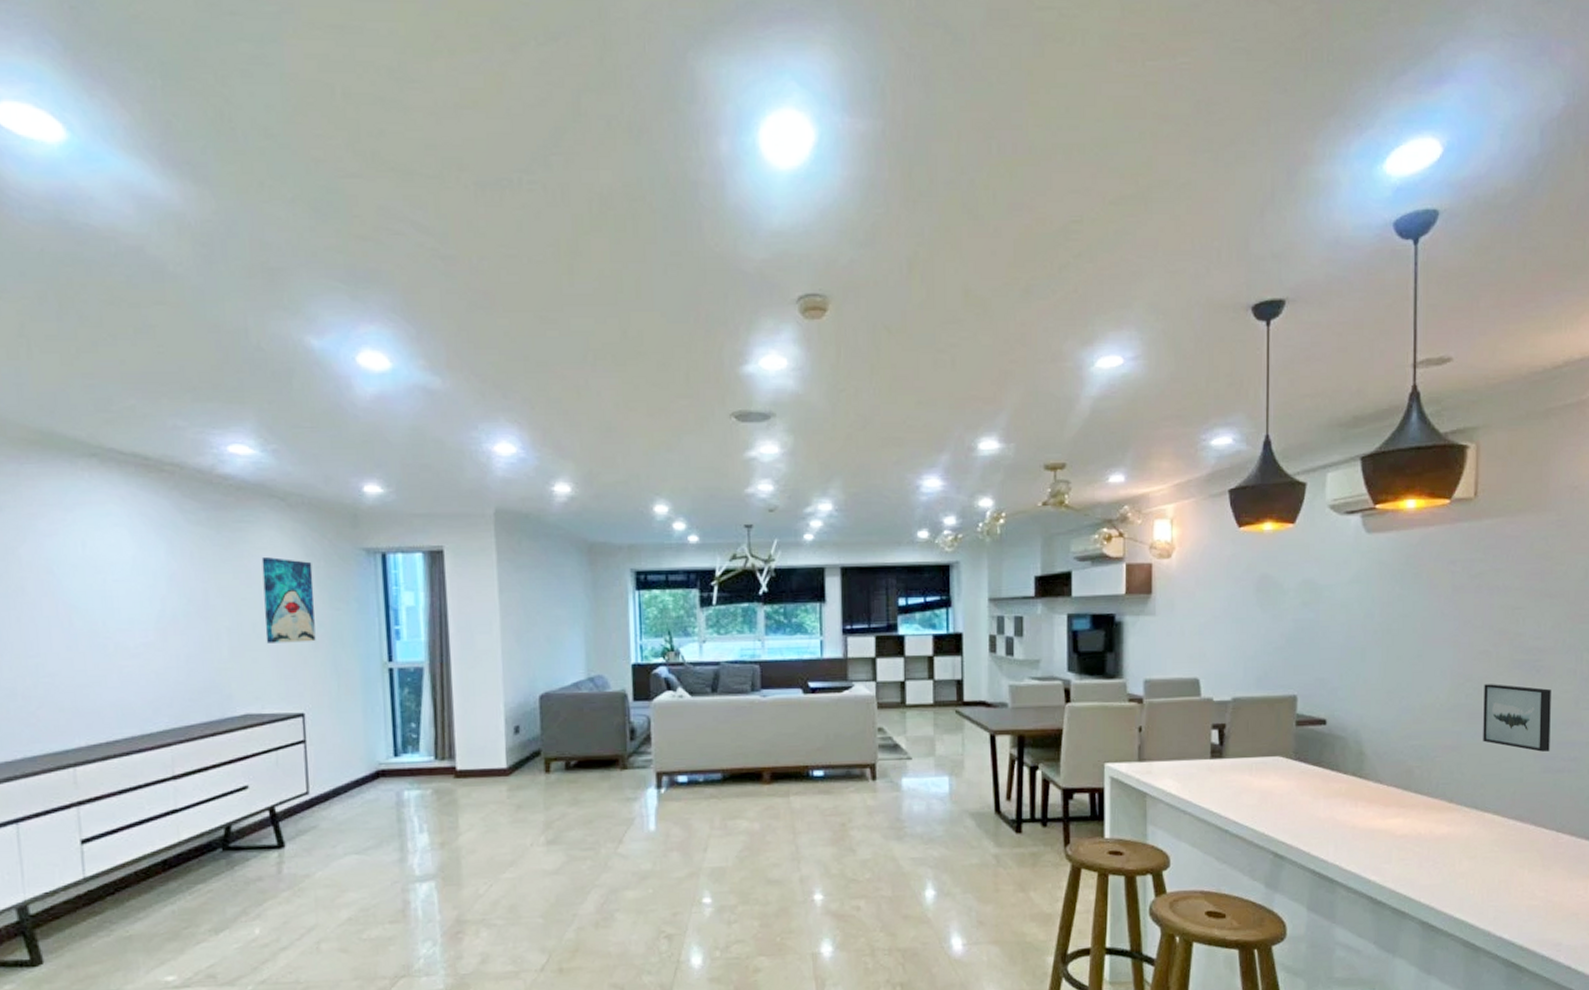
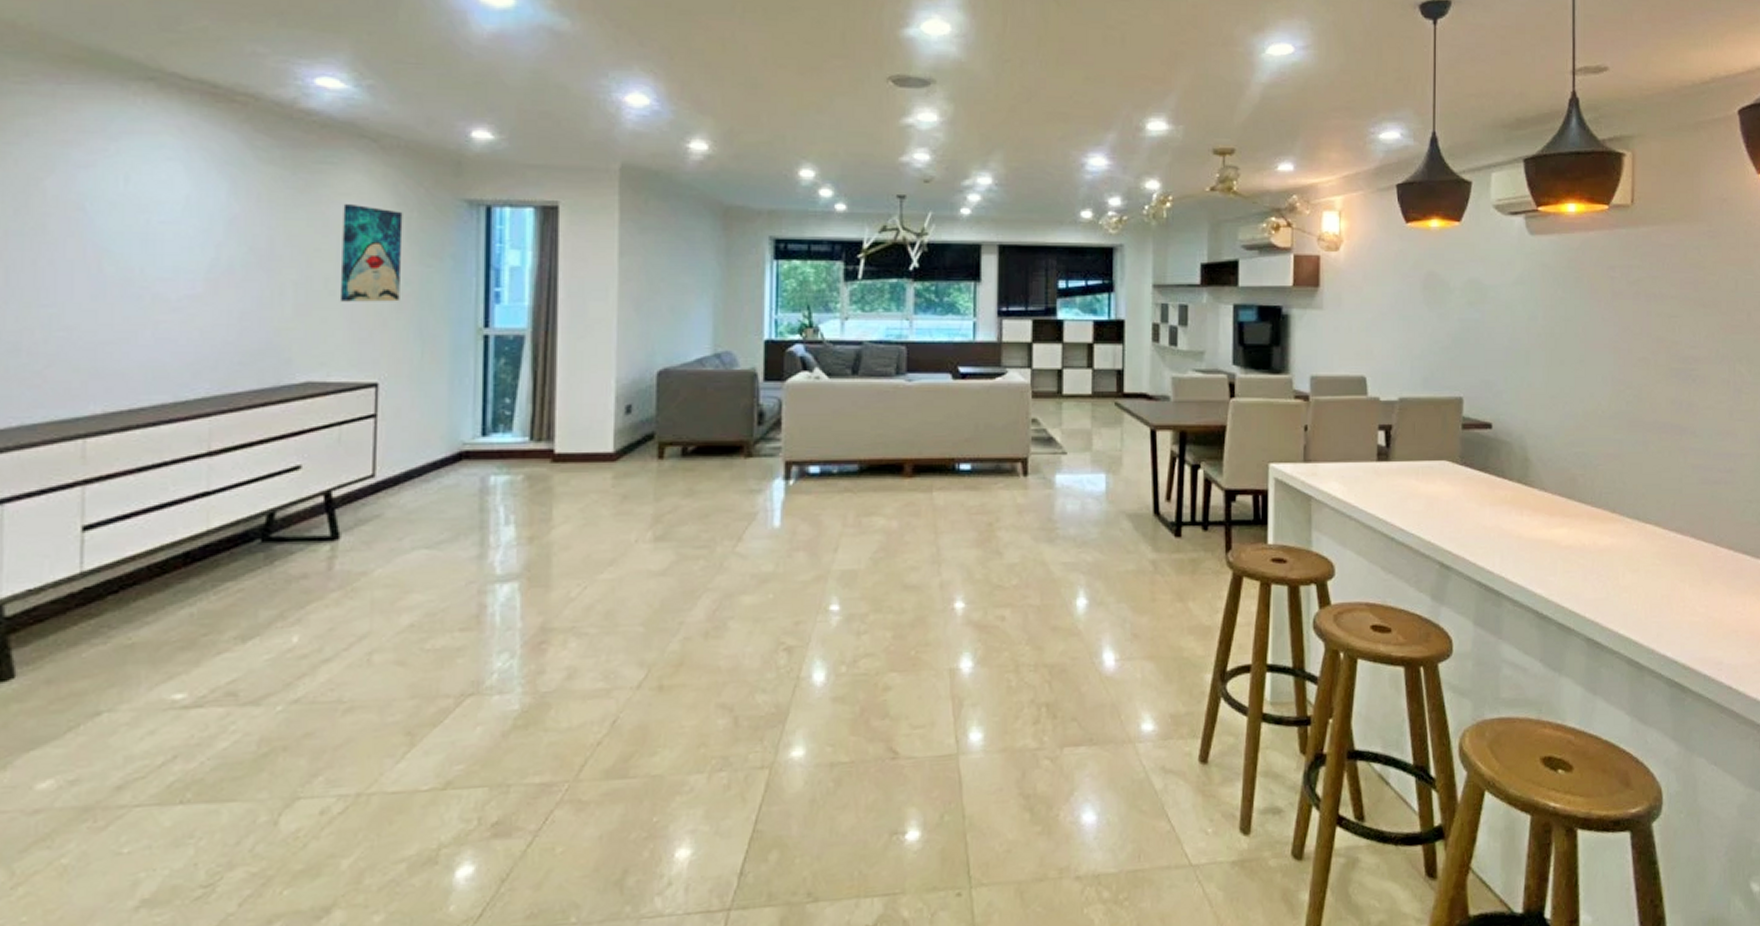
wall art: present [1483,684,1551,752] -> none [1643,392,1707,462]

